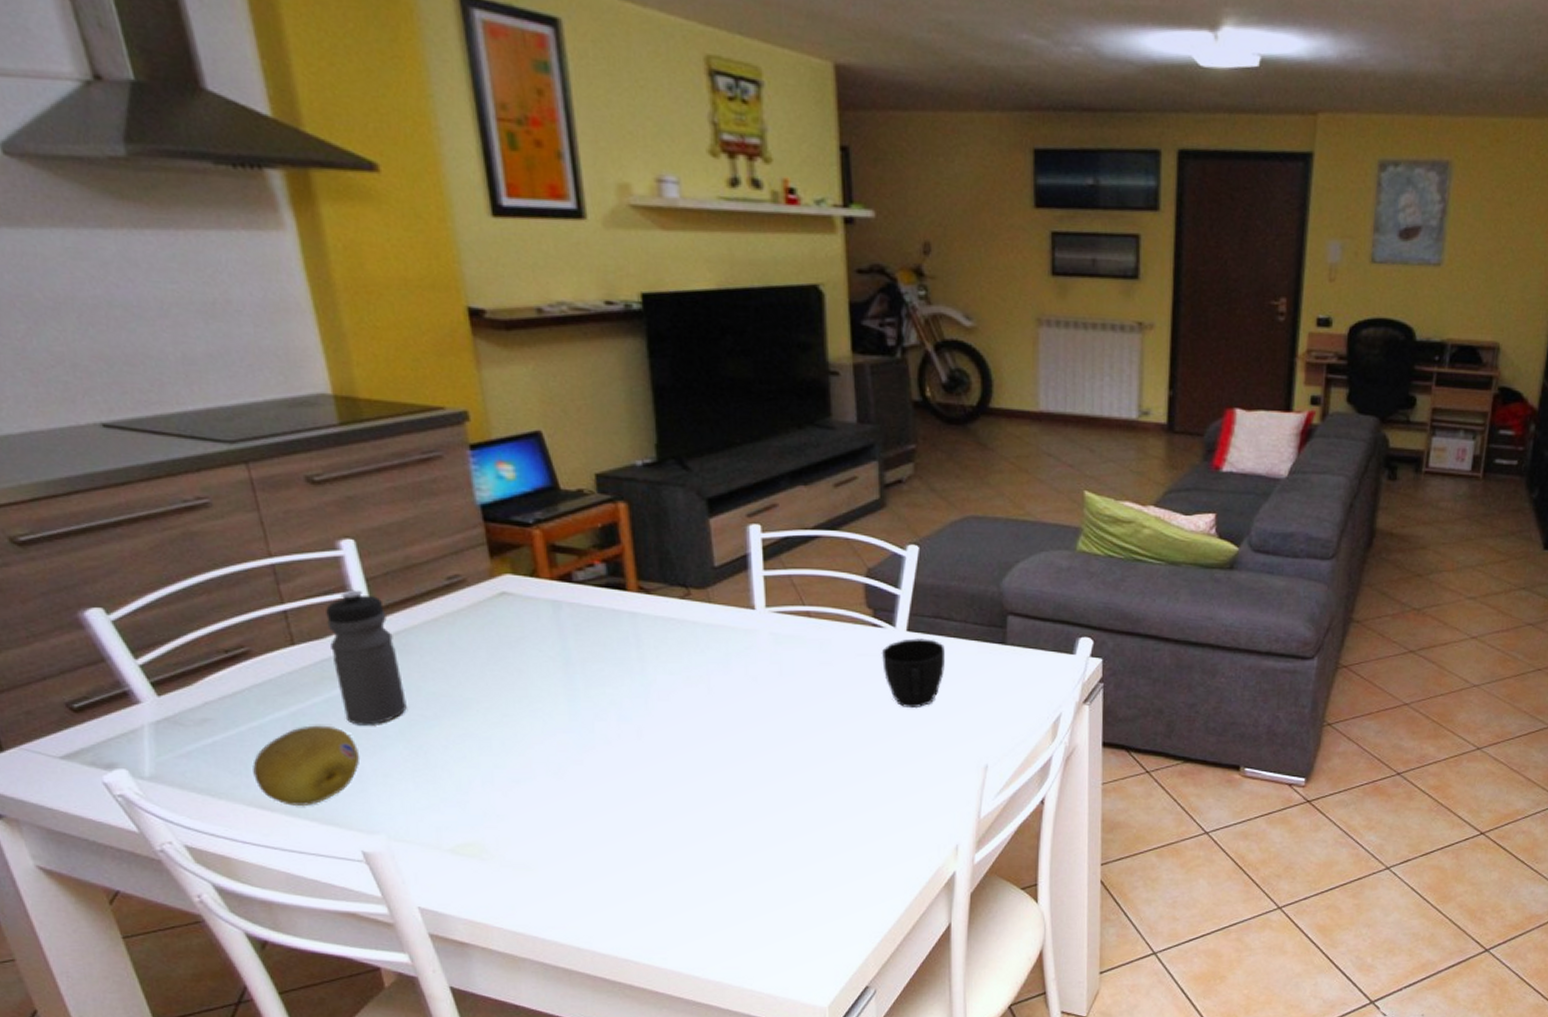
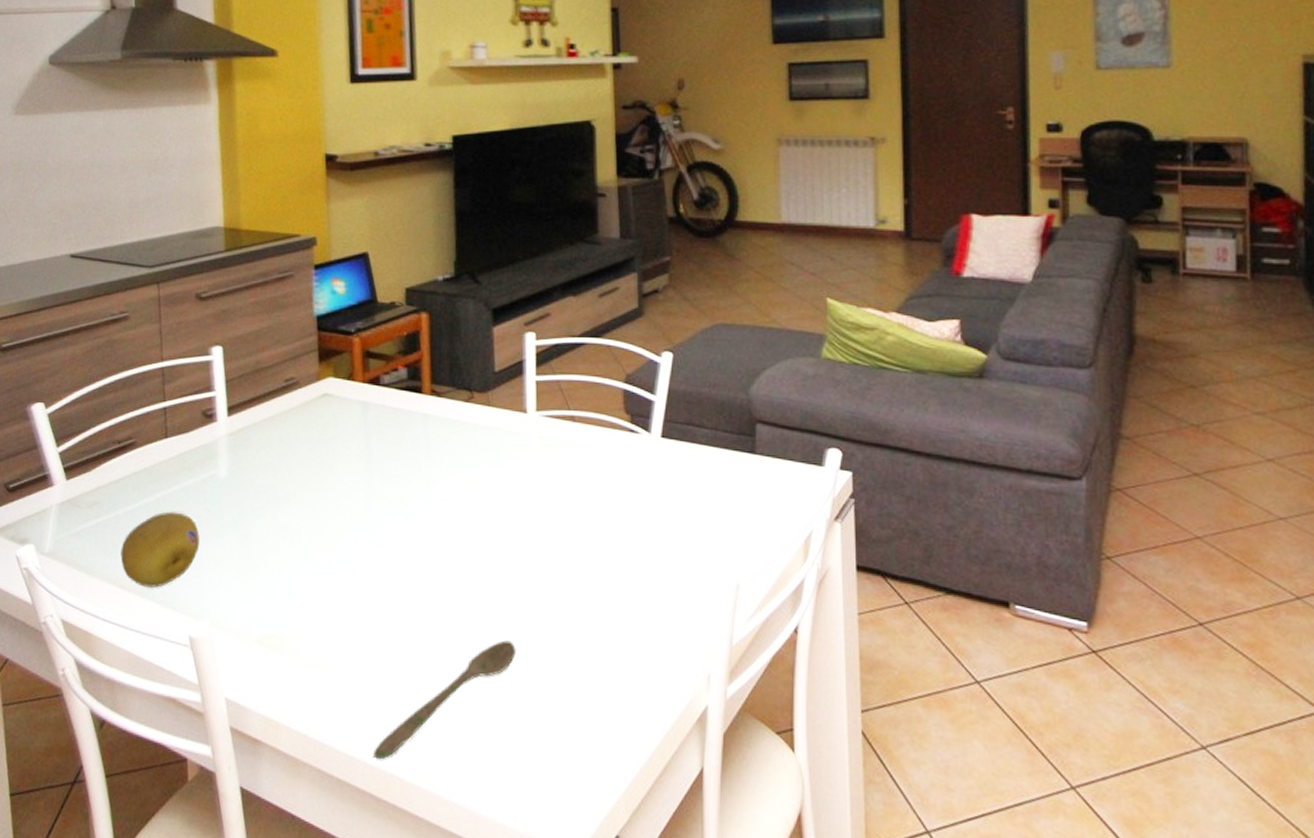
water bottle: present [326,590,407,725] -> none [192,390,241,514]
spoon: none [603,830,755,948] -> present [373,640,516,760]
cup: present [881,638,945,709] -> none [637,445,696,519]

